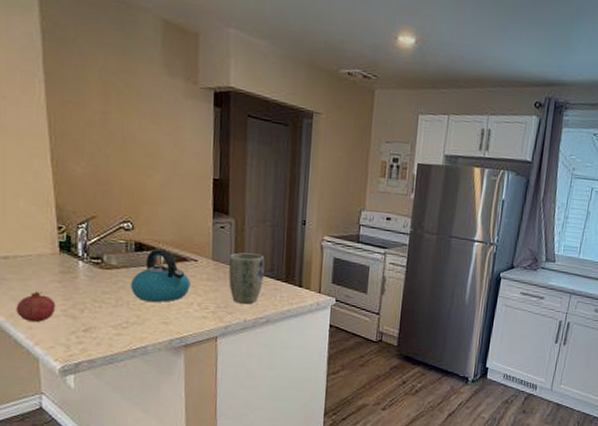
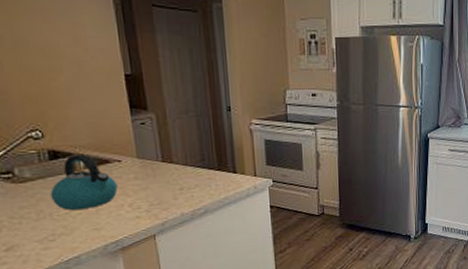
plant pot: present [229,252,265,304] -> none [156,146,196,198]

